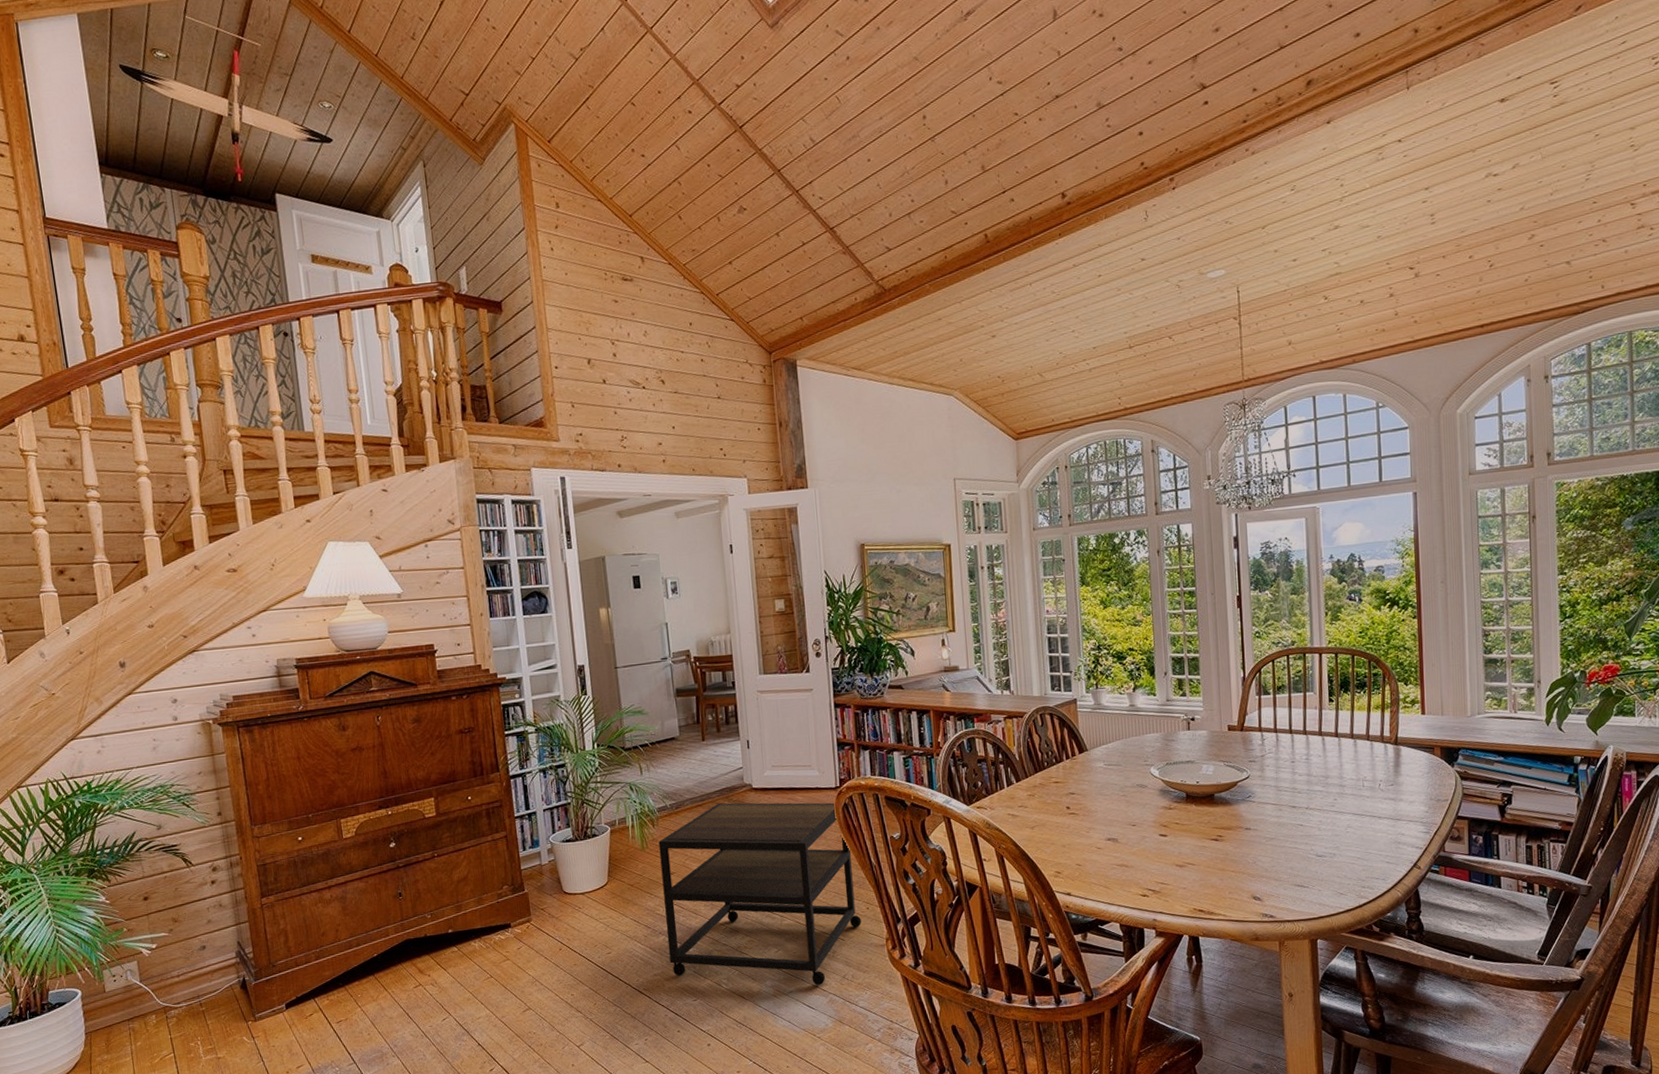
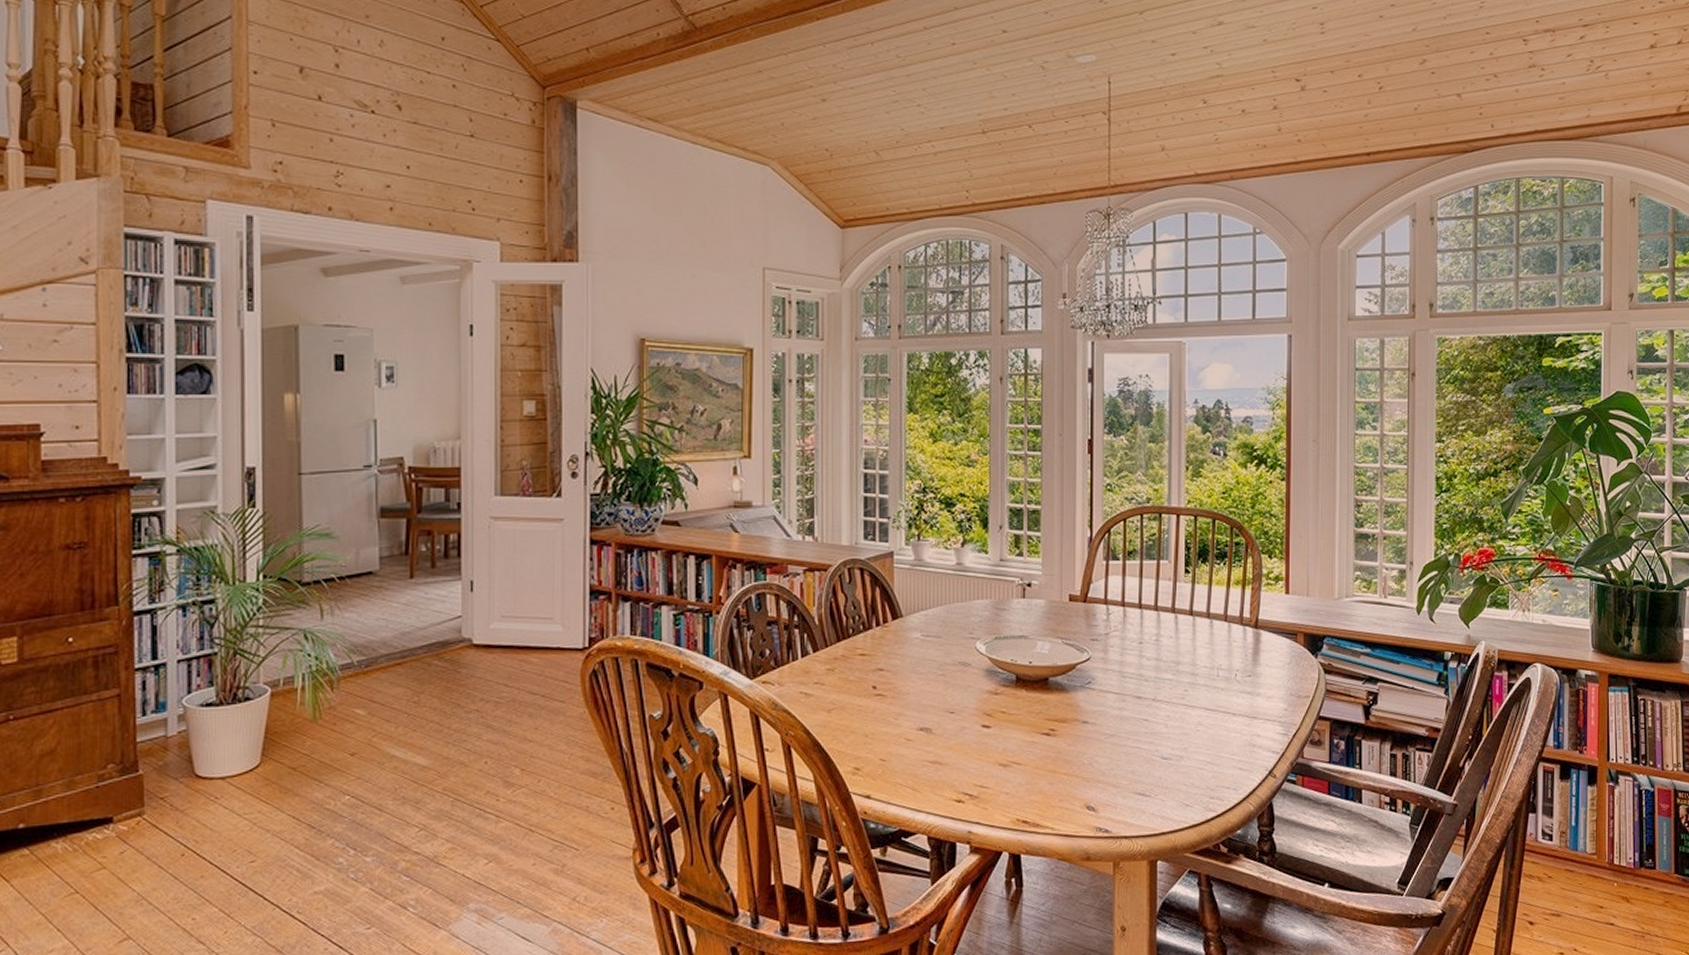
side table: present [658,802,862,986] -> none [337,662,603,911]

